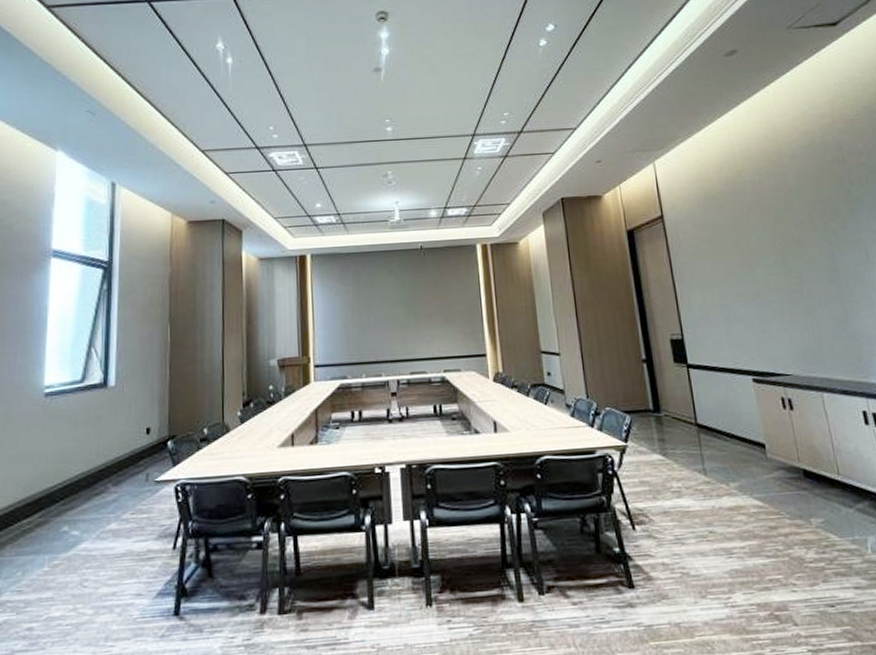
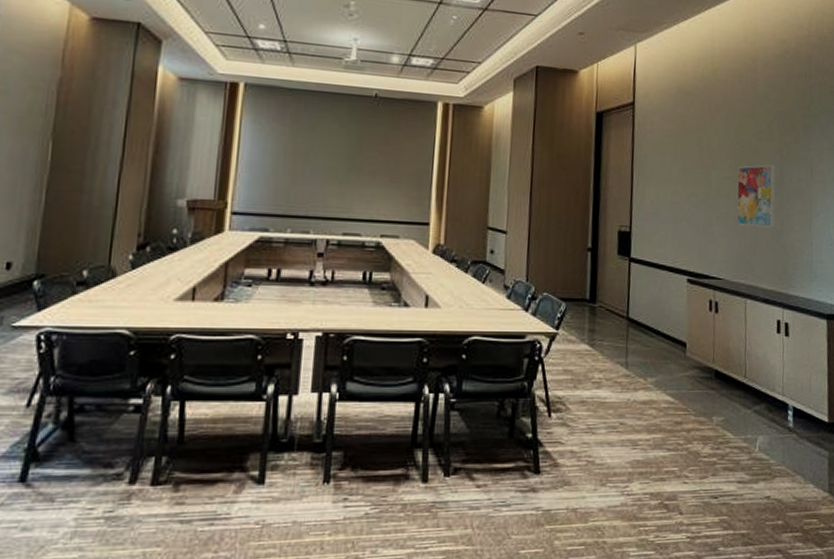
wall art: none [783,253,838,319] -> present [736,164,776,228]

